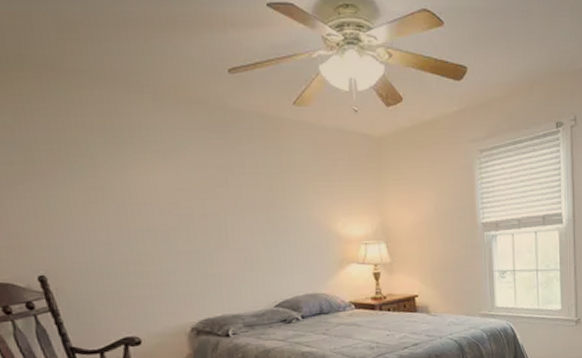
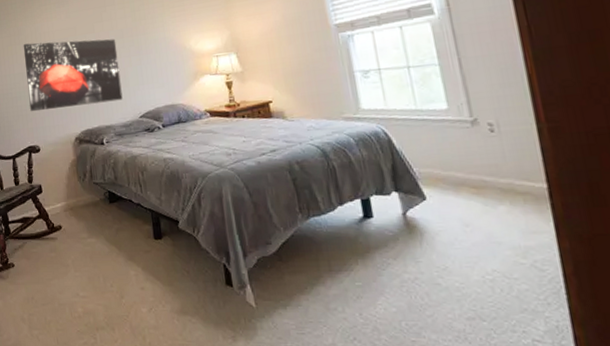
wall art: none [109,203,254,295] -> present [23,38,123,112]

